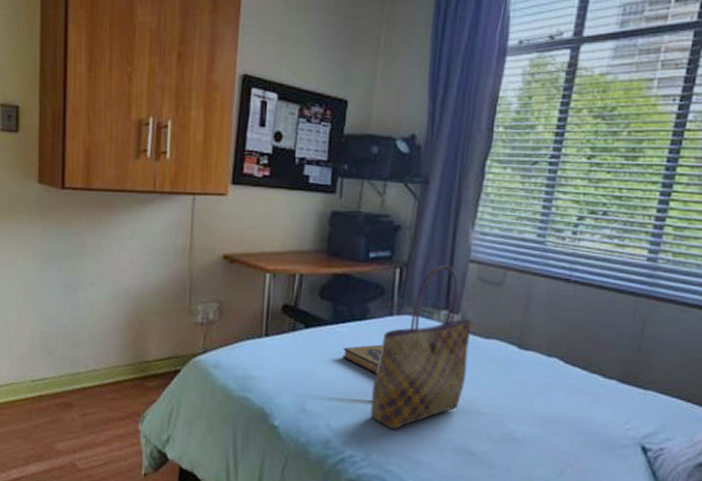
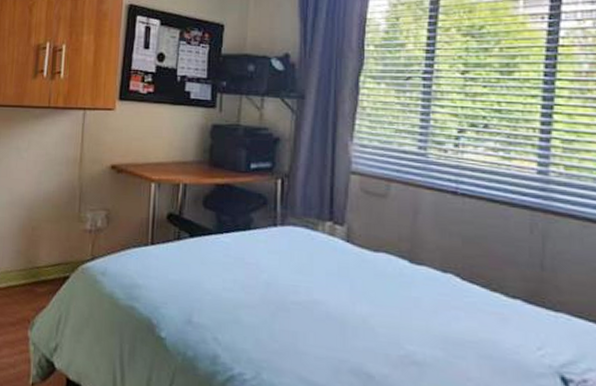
hardback book: present [343,344,383,374] -> none [228,255,269,286]
tote bag: present [370,265,473,430] -> none [258,177,360,347]

